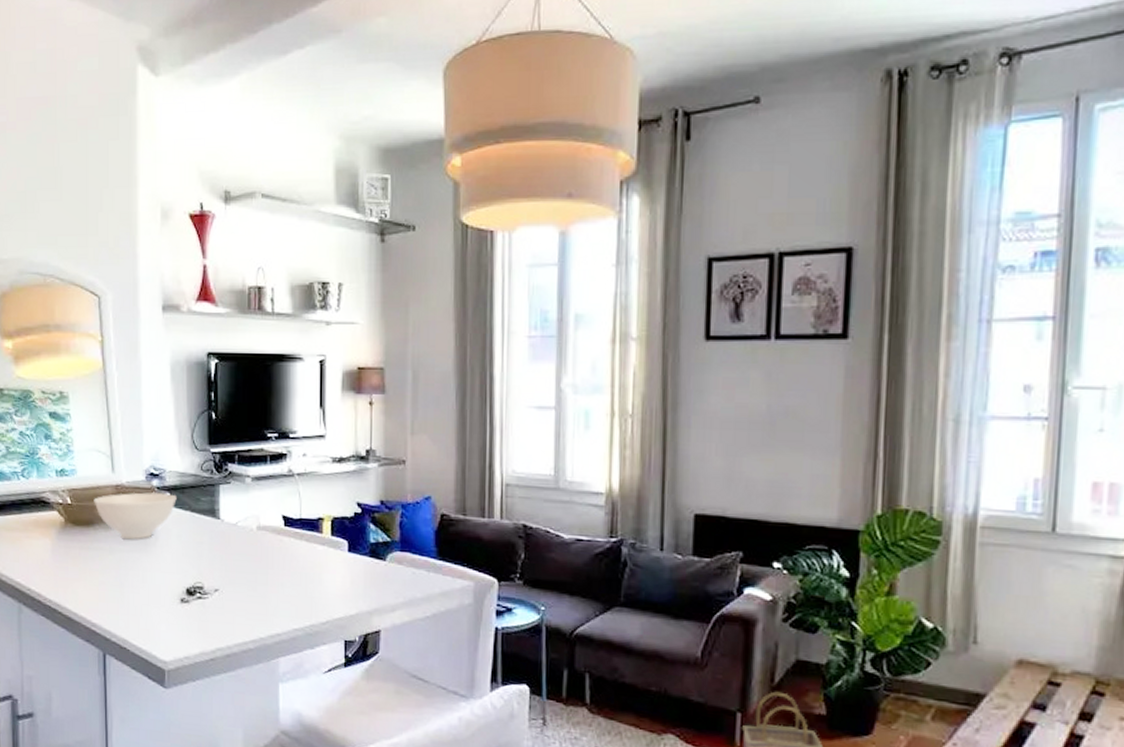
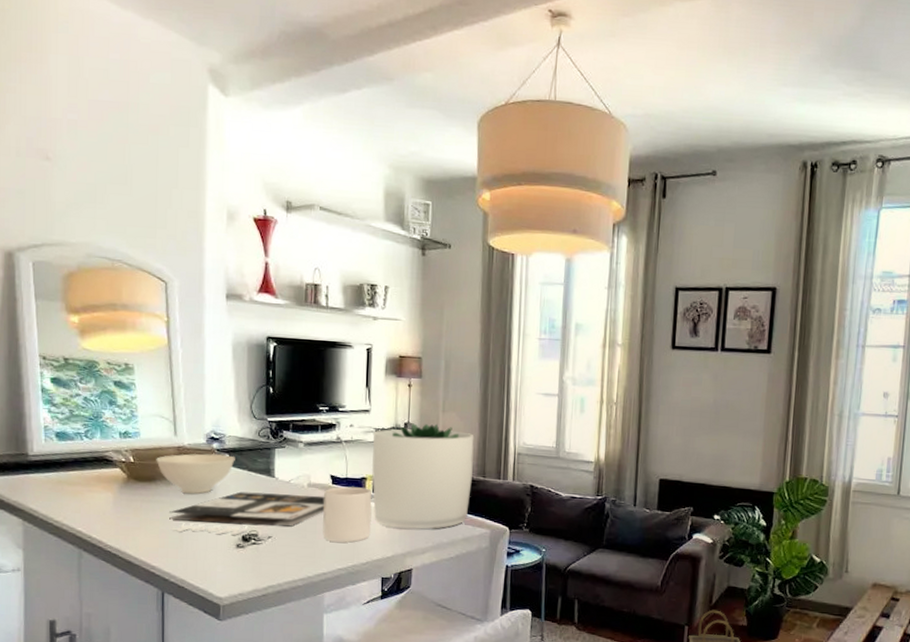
magazine: none [109,536,277,588] -> present [169,491,325,535]
mug: none [275,529,331,598] -> present [322,486,372,543]
planter: none [330,449,451,582] -> present [372,423,474,530]

